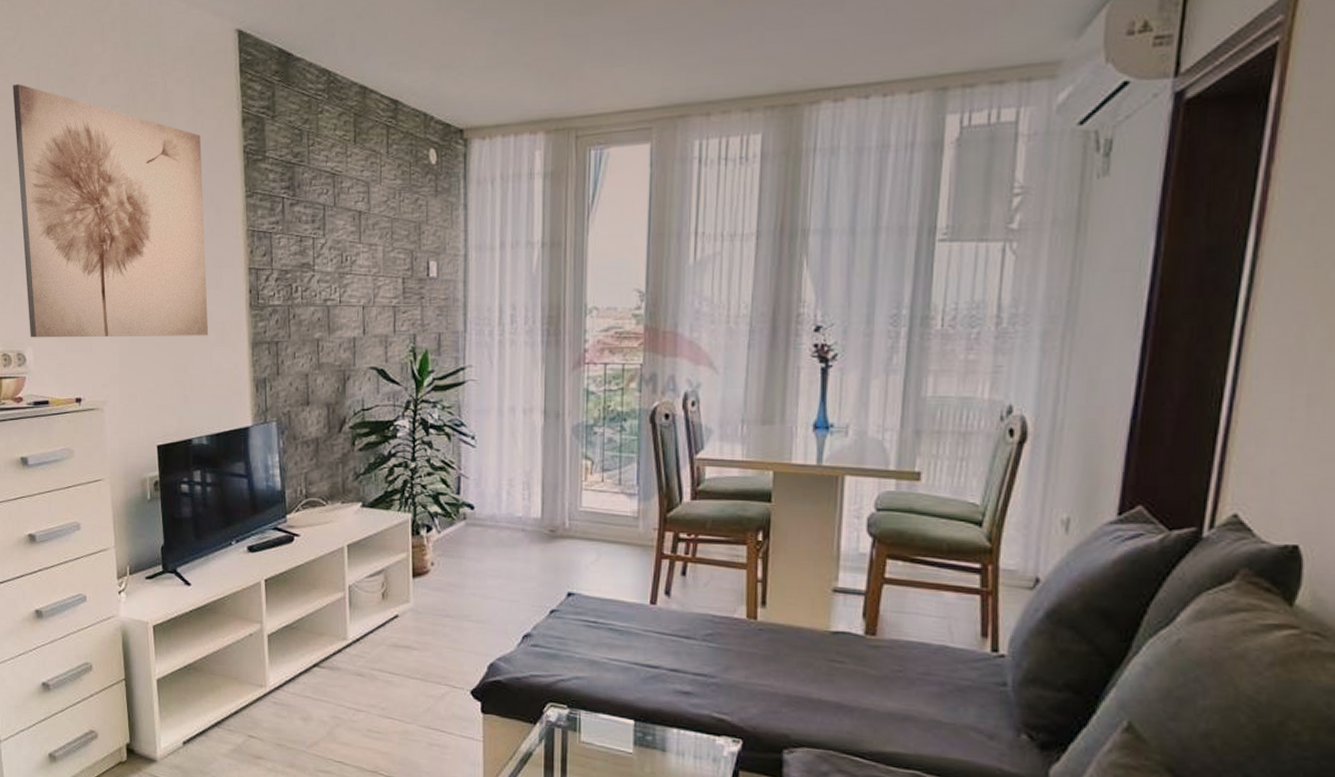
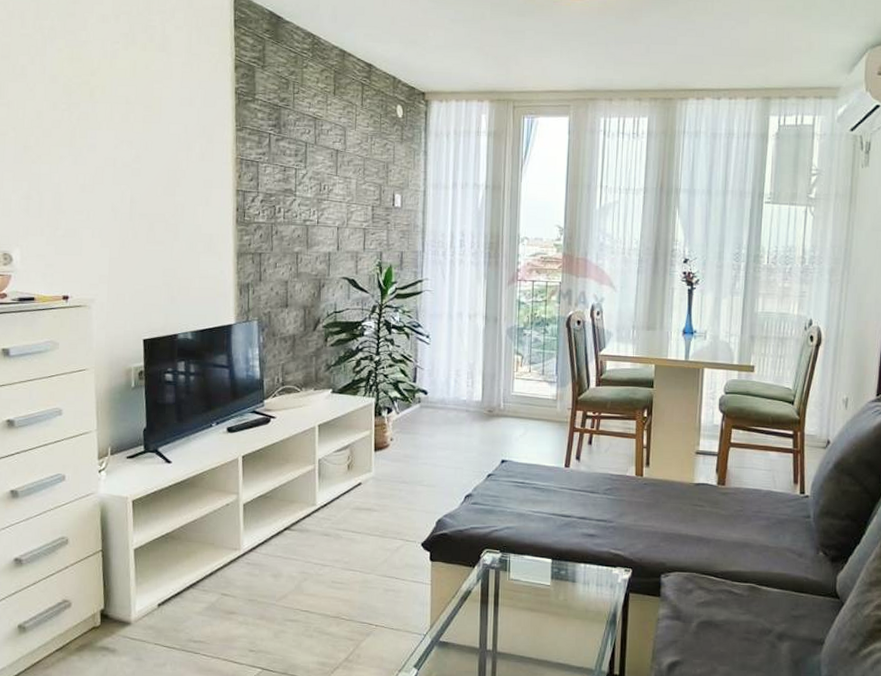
wall art: present [13,84,209,338] -> none [11,13,197,245]

